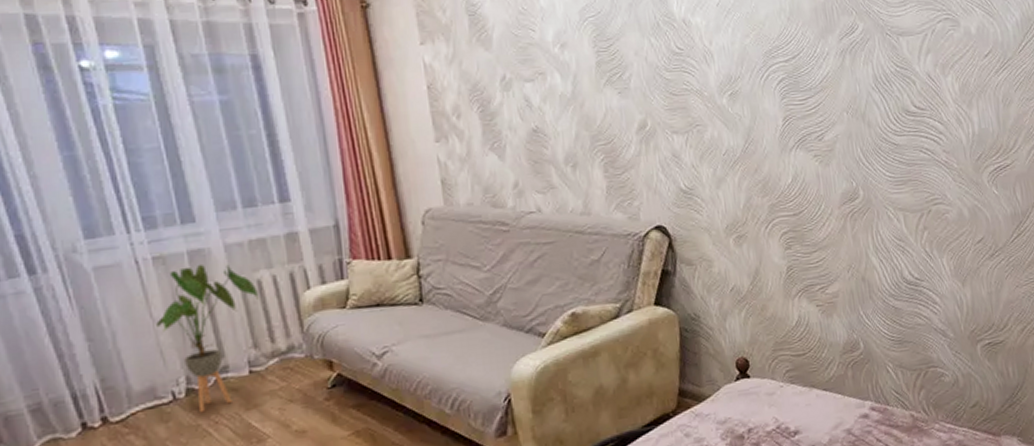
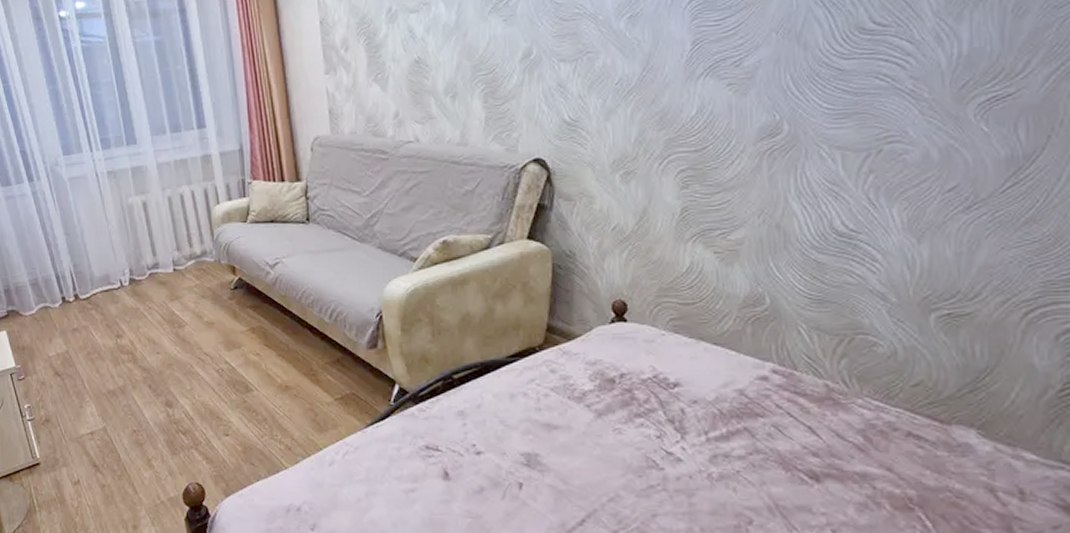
house plant: present [156,263,258,413] -> none [110,178,181,299]

